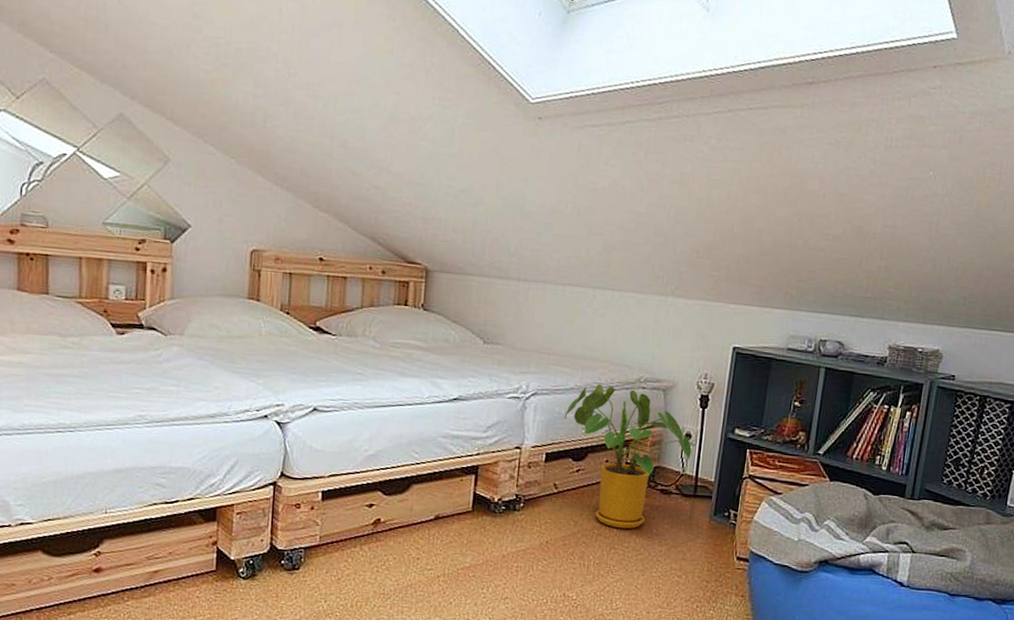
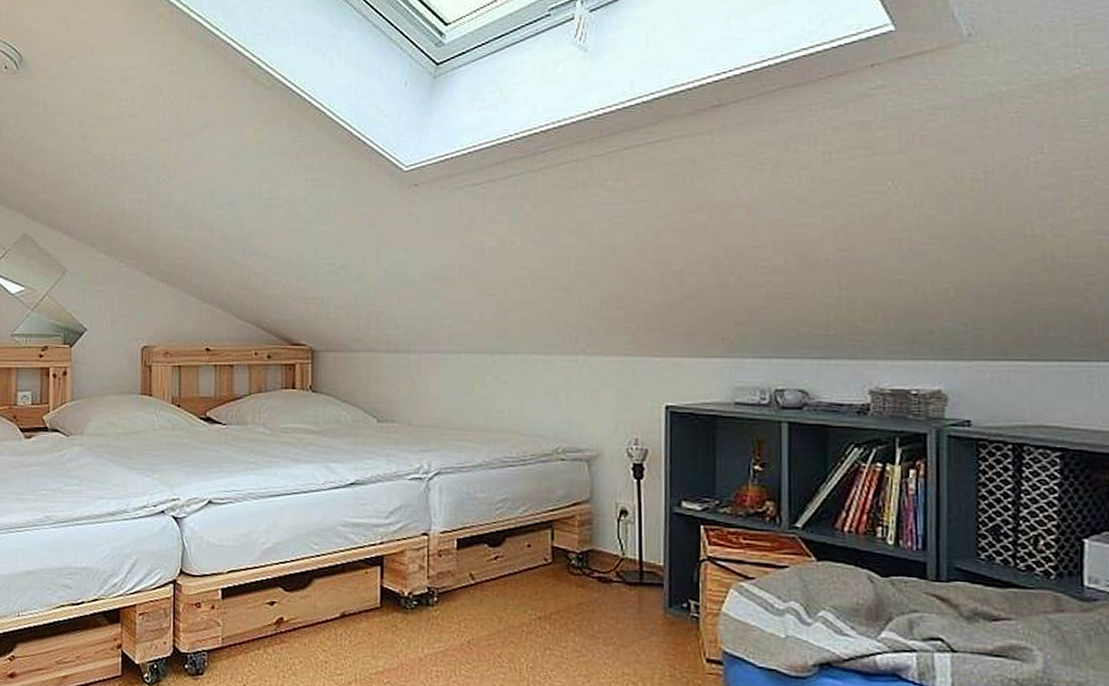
house plant: present [564,384,692,529] -> none [474,458,630,626]

